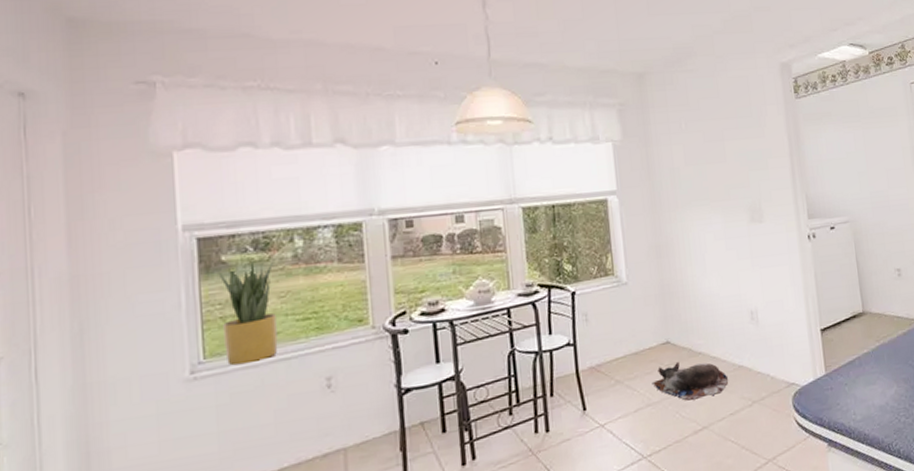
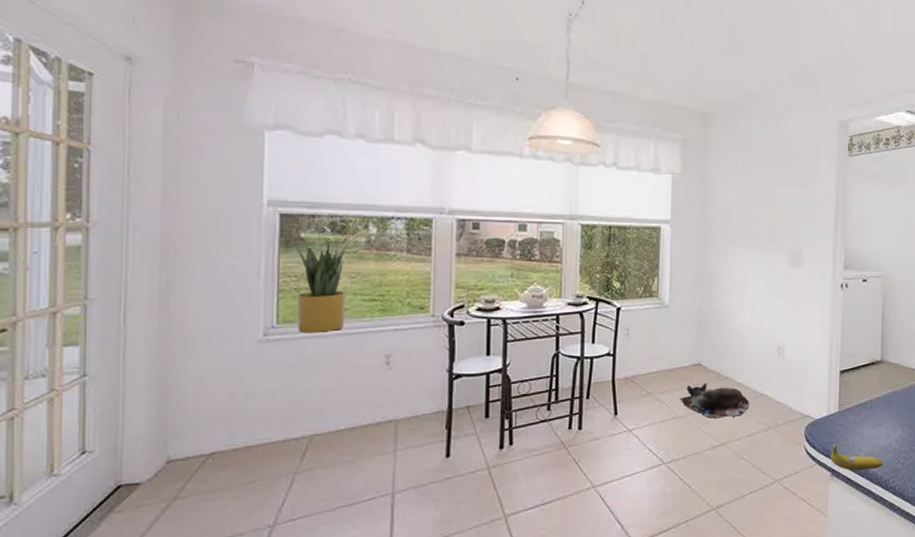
fruit: none [824,409,883,438] -> present [830,443,884,471]

